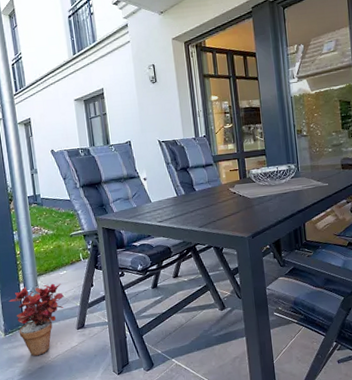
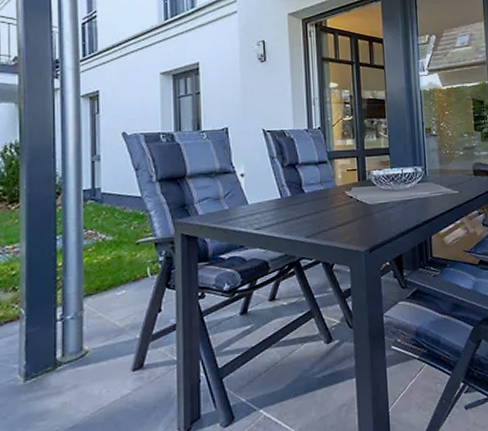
potted plant: present [8,283,65,357] -> none [37,307,120,411]

